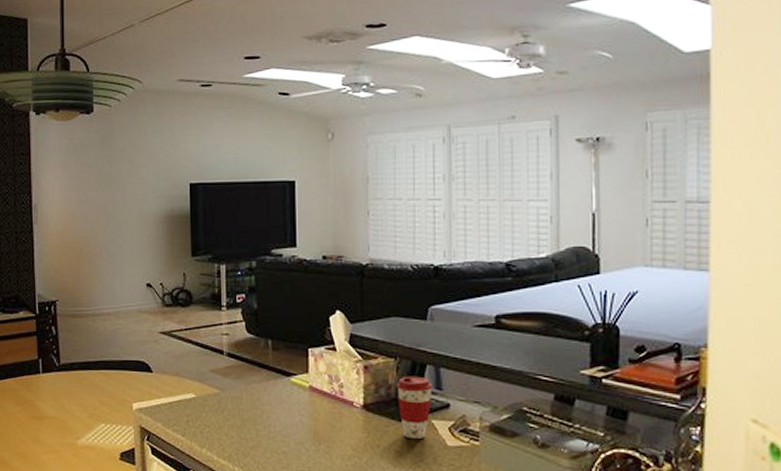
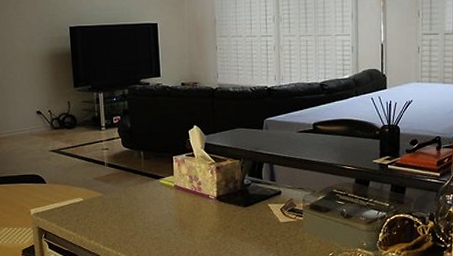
coffee cup: present [396,376,433,440] -> none [241,172,268,220]

